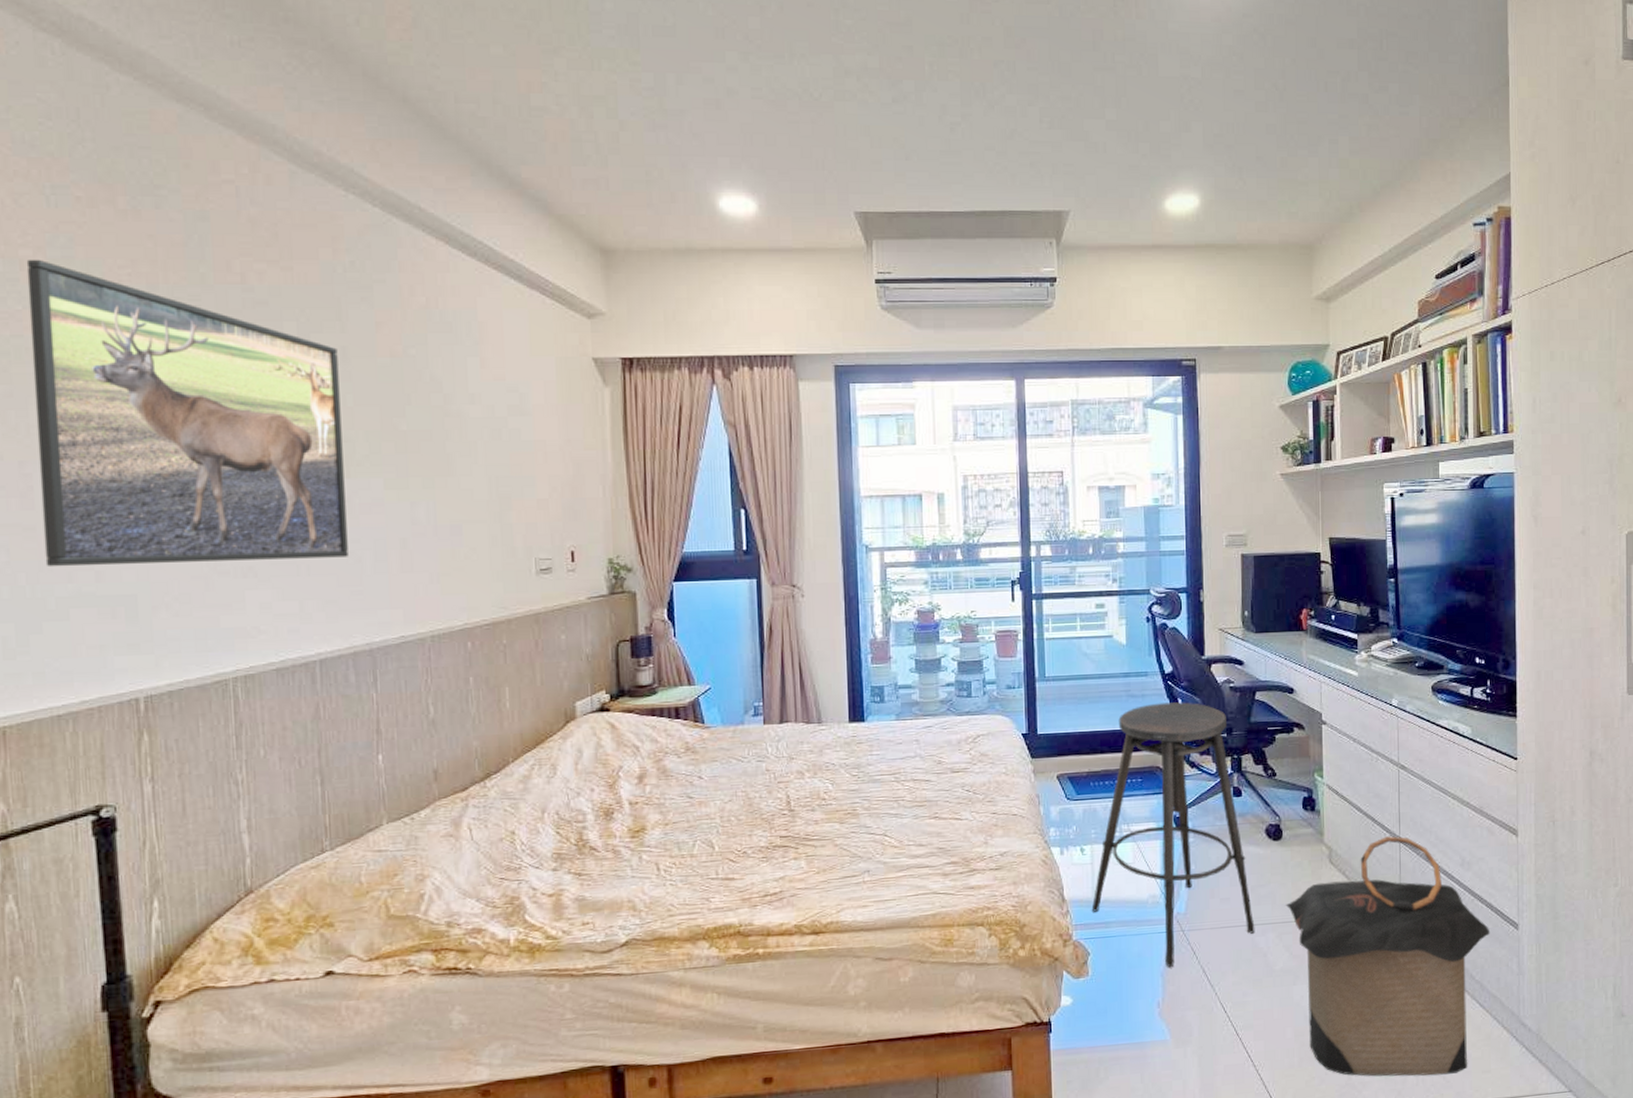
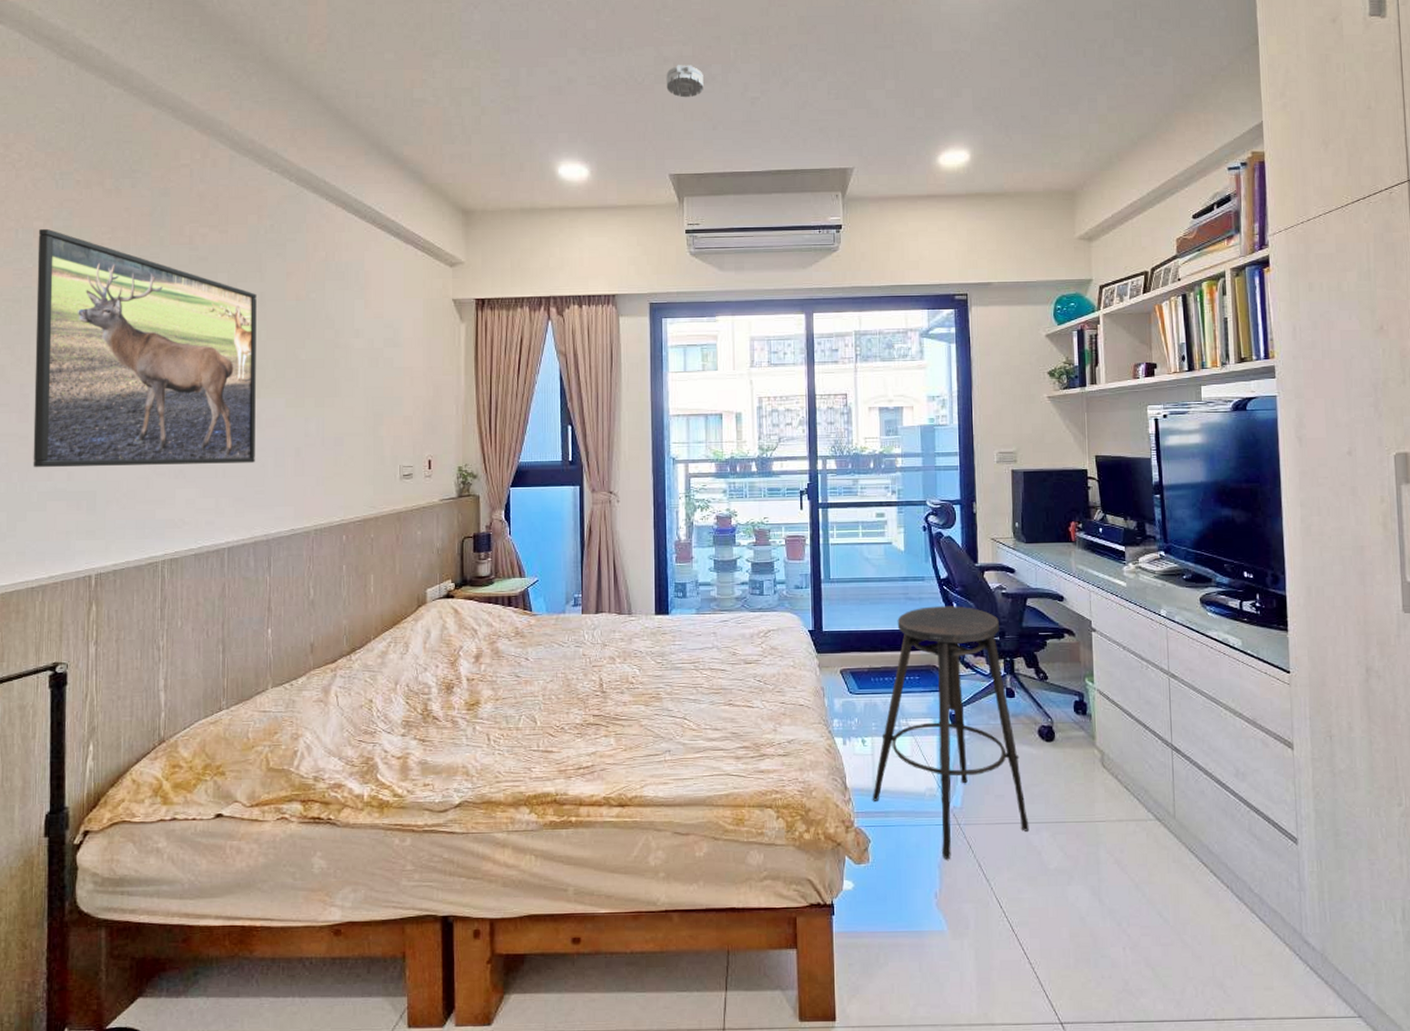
smoke detector: none [848,79,894,120] -> present [666,65,704,98]
laundry hamper: present [1285,836,1490,1076] -> none [1059,743,1268,988]

